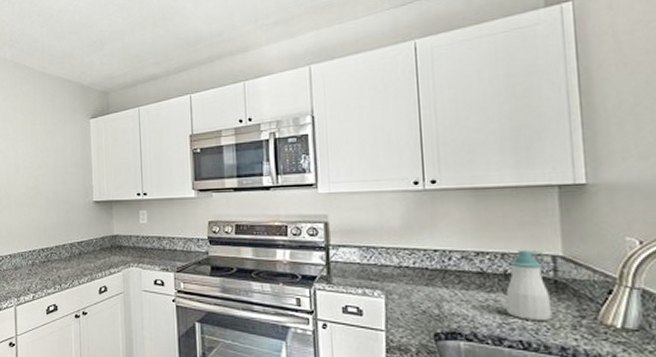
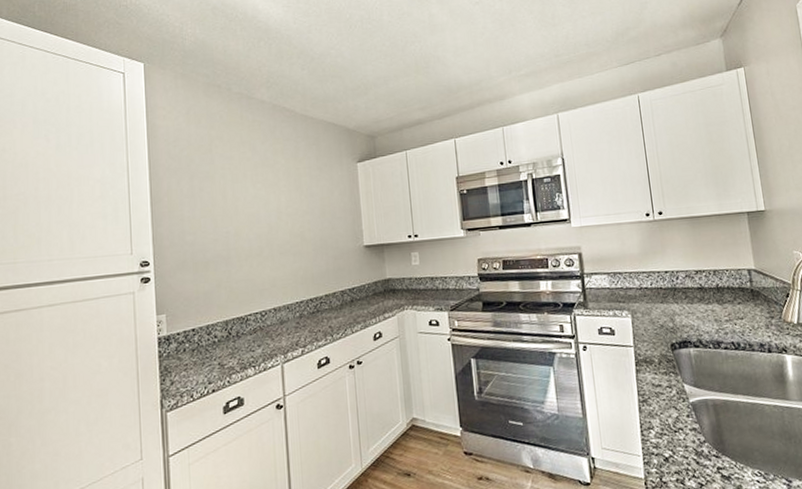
soap bottle: present [506,249,553,322] -> none [719,266,752,325]

